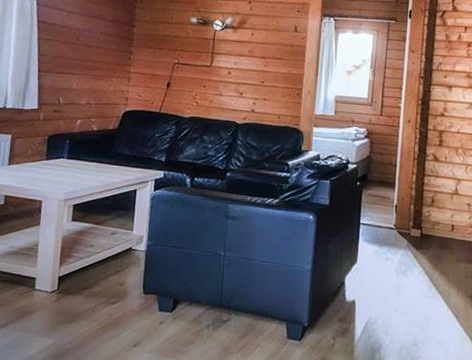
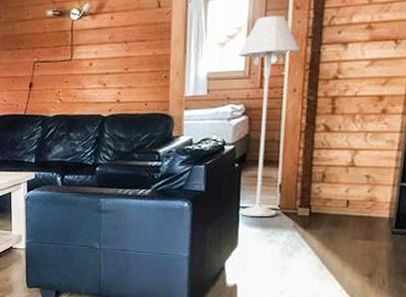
floor lamp: none [359,54,415,235] -> present [238,15,301,216]

